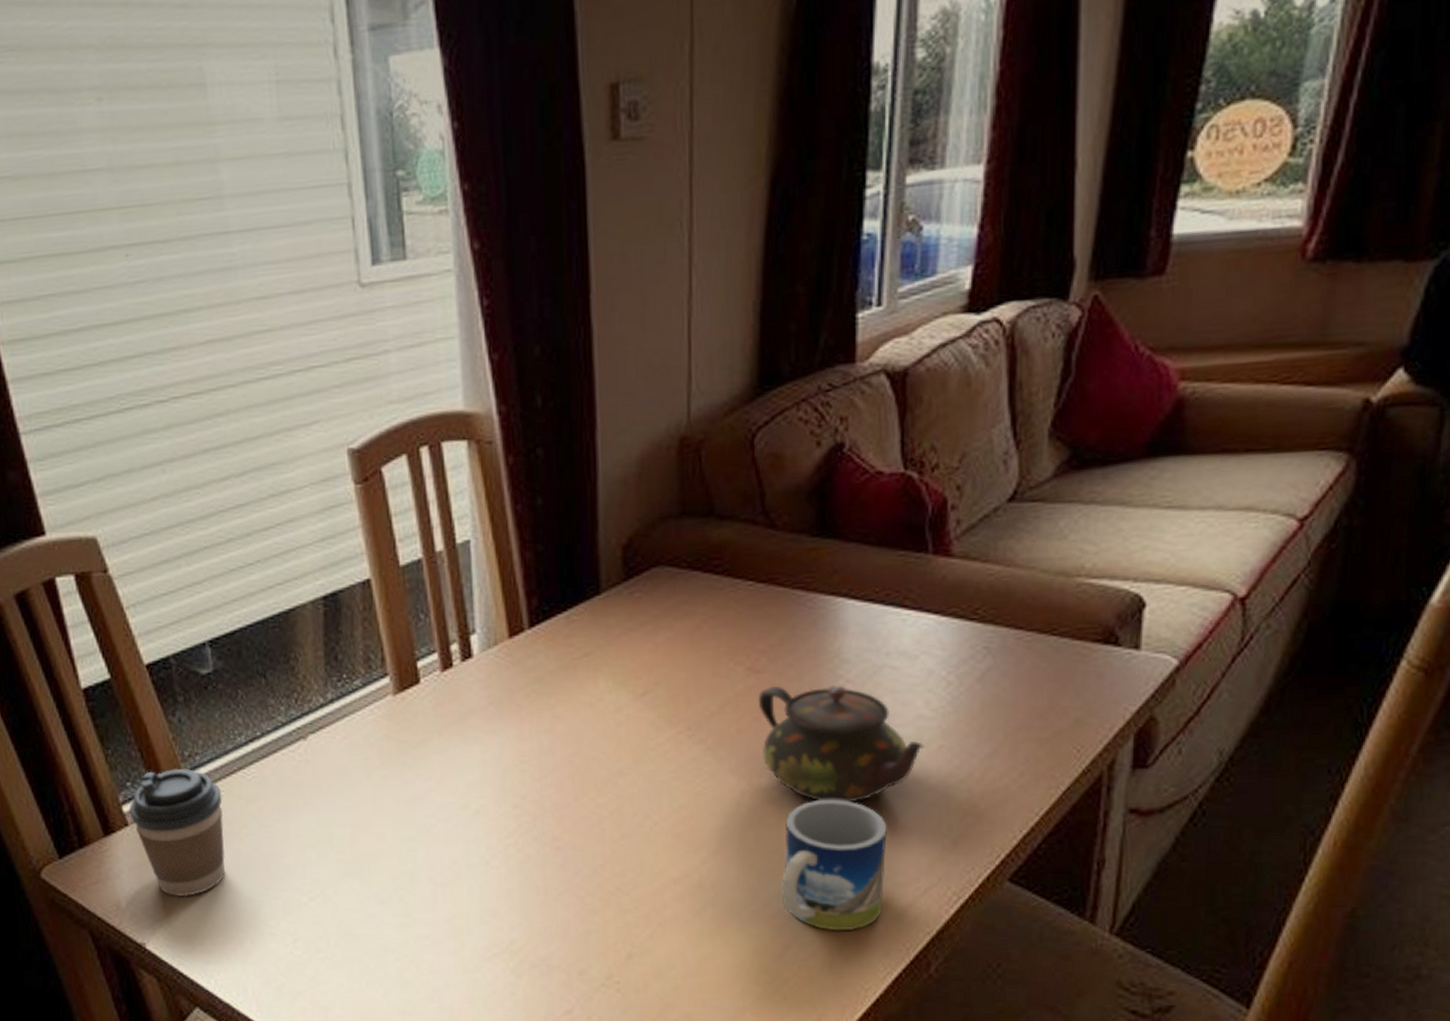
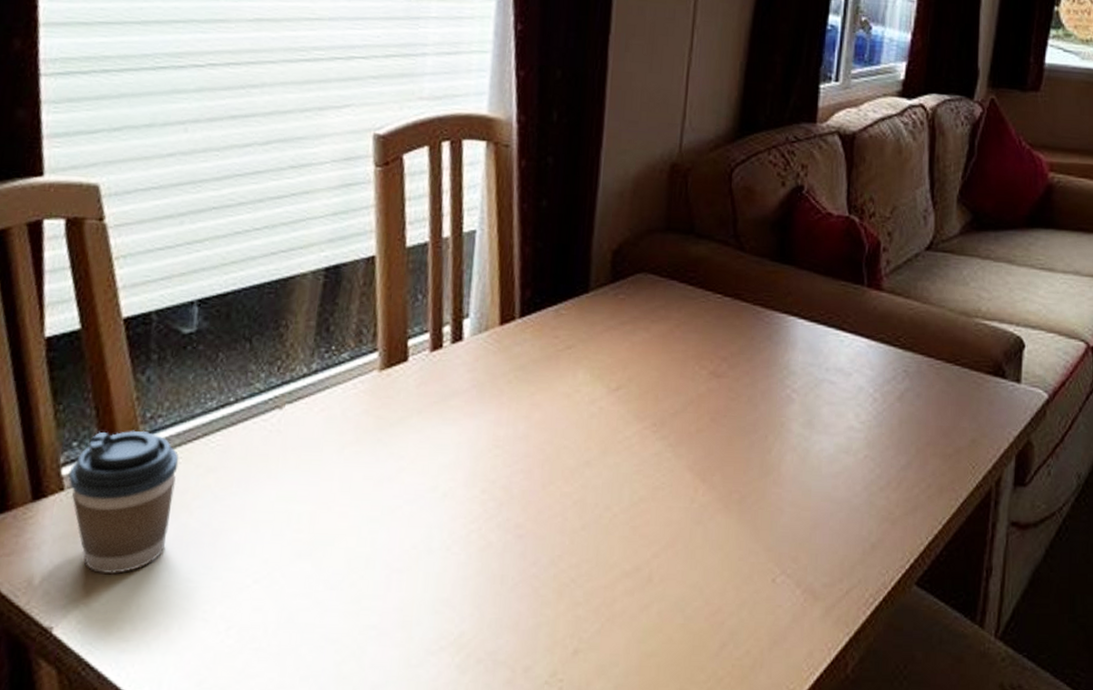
teapot: present [758,685,924,803] -> none [716,390,852,504]
mug: present [781,799,887,931] -> none [722,499,818,630]

